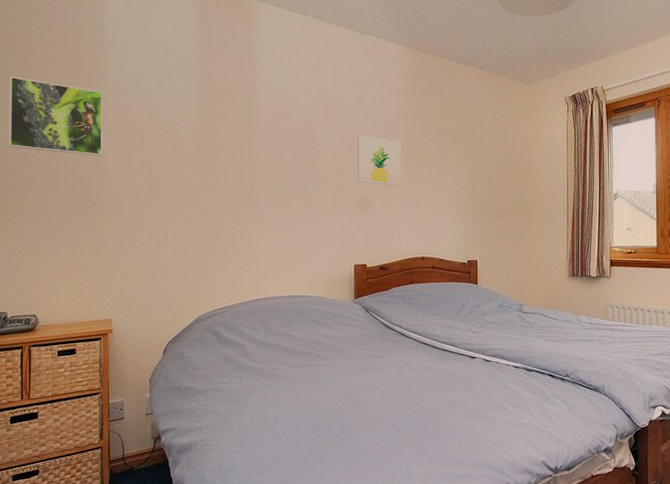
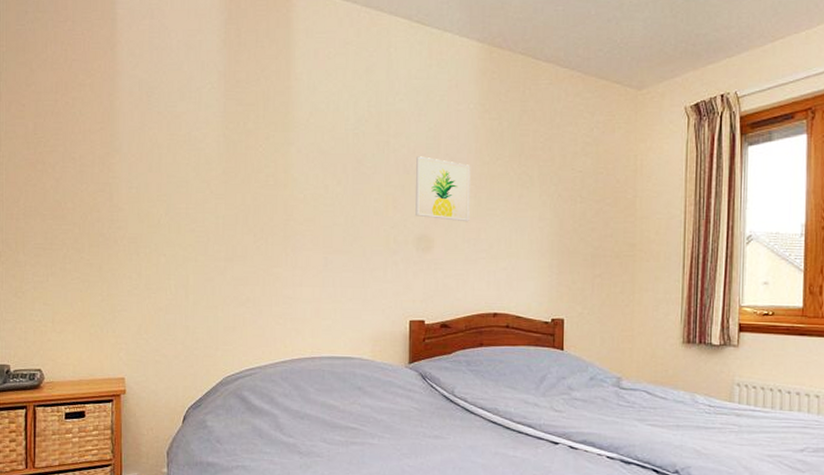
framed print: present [9,76,103,156] -> none [11,84,116,181]

